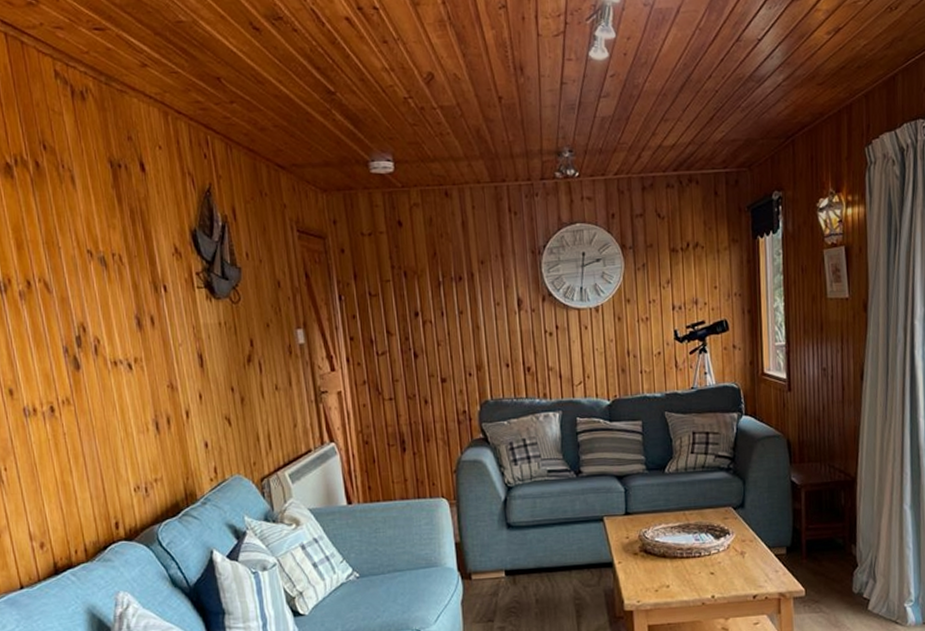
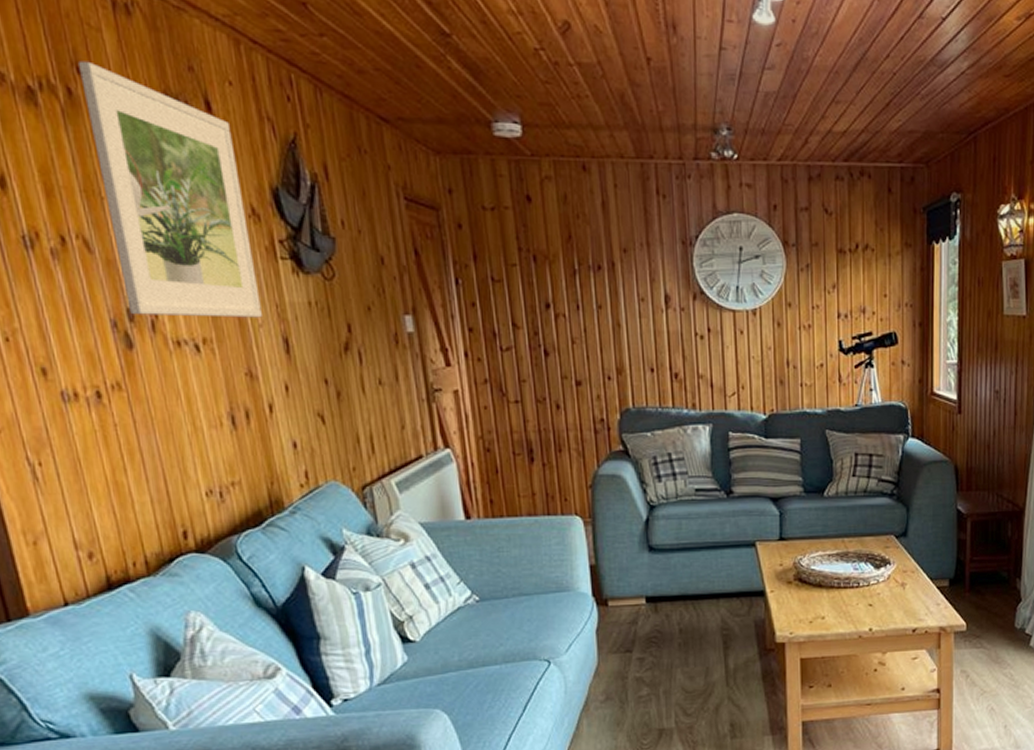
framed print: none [45,139,182,342] -> present [79,60,262,318]

